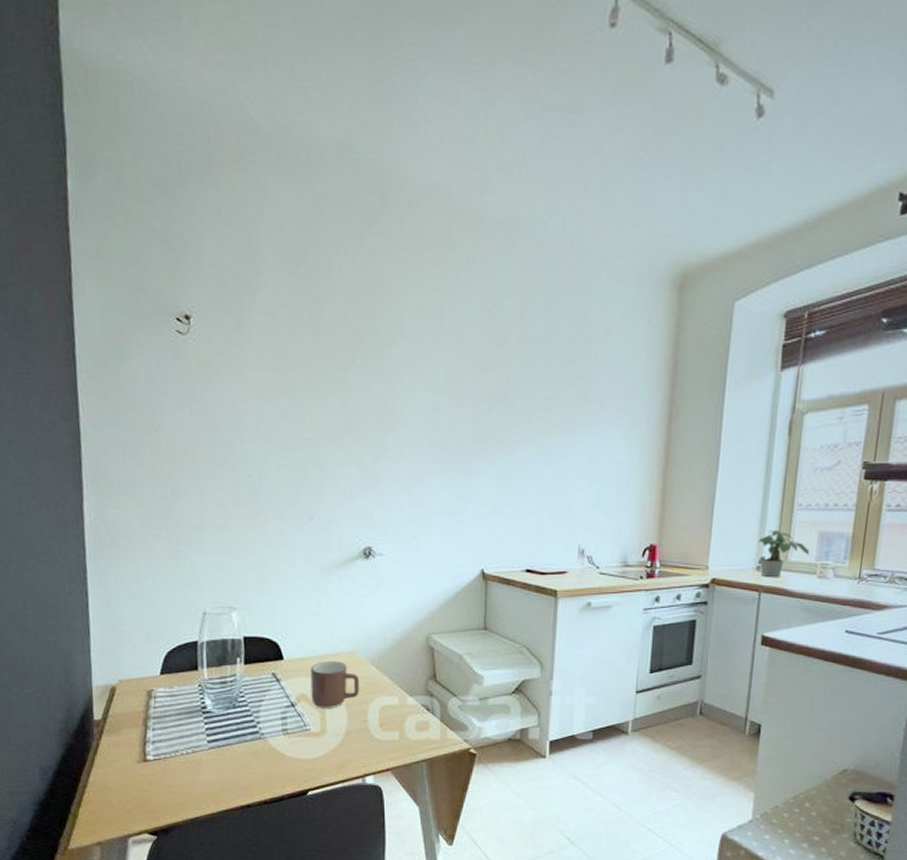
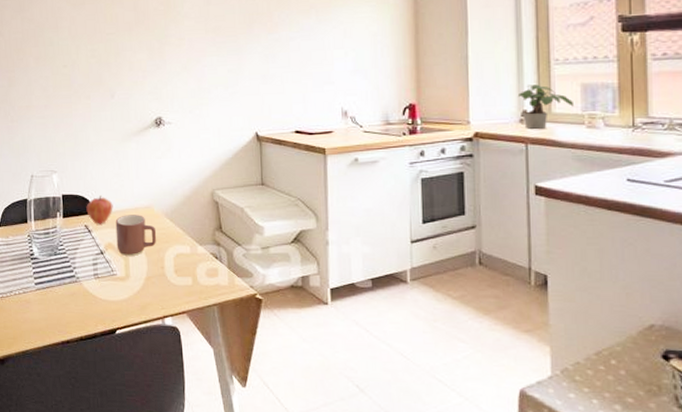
fruit: none [274,639,308,672] -> present [86,196,113,225]

